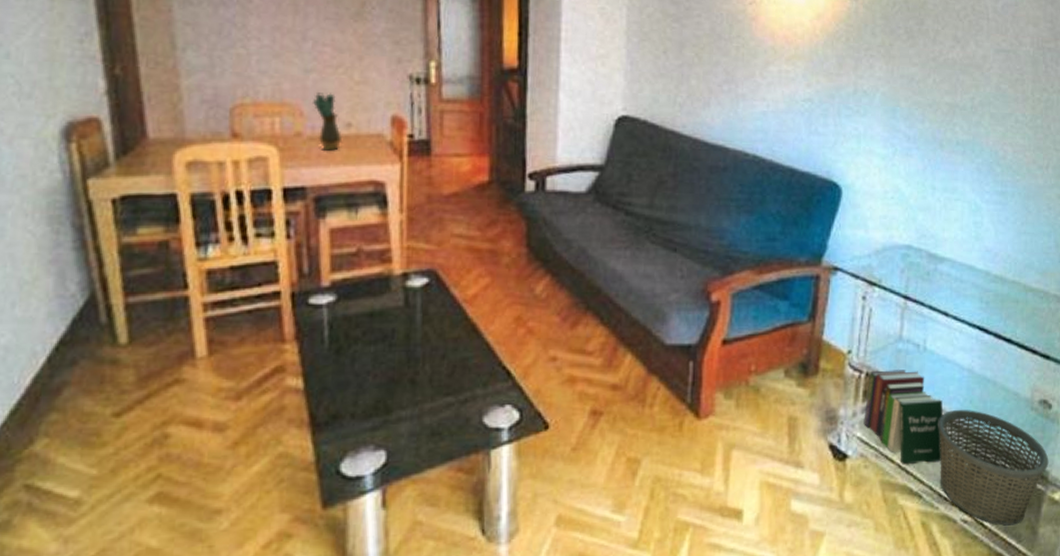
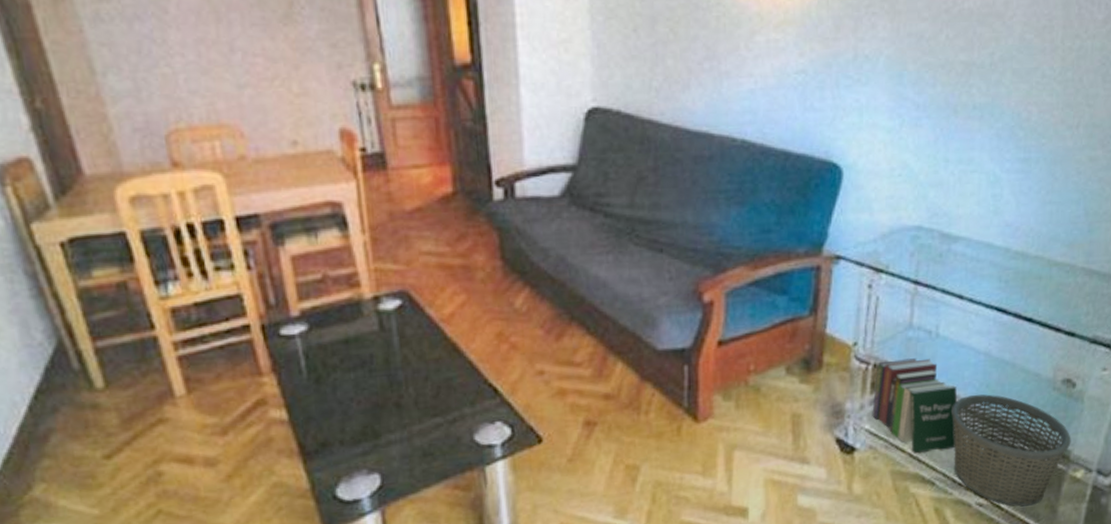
vase: present [311,92,343,151] -> none [251,109,291,173]

